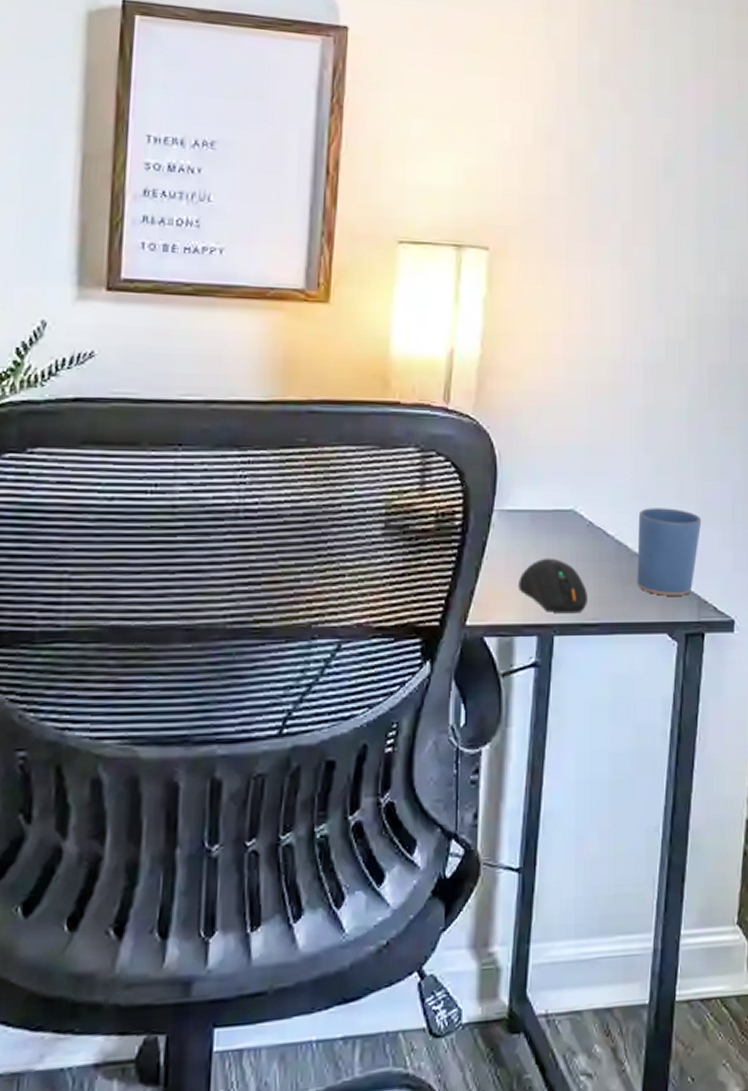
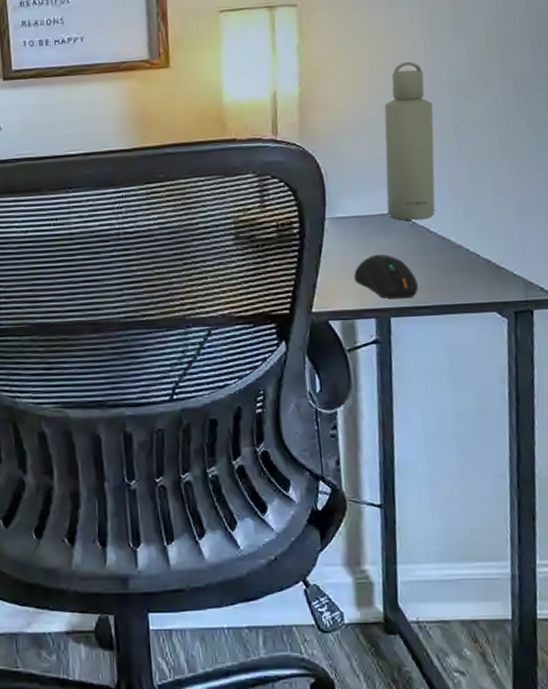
bottle: none [563,332,624,521] -> present [384,61,435,221]
mug: present [637,508,702,596] -> none [458,205,521,280]

